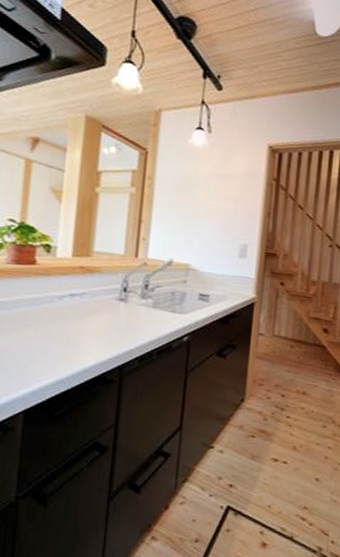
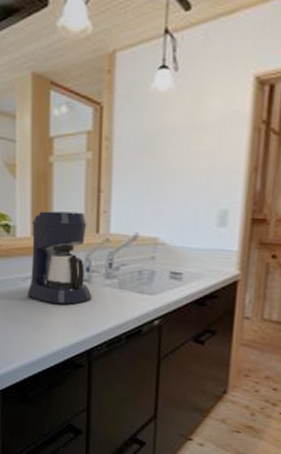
coffee maker: none [62,234,128,322] -> present [27,211,92,305]

